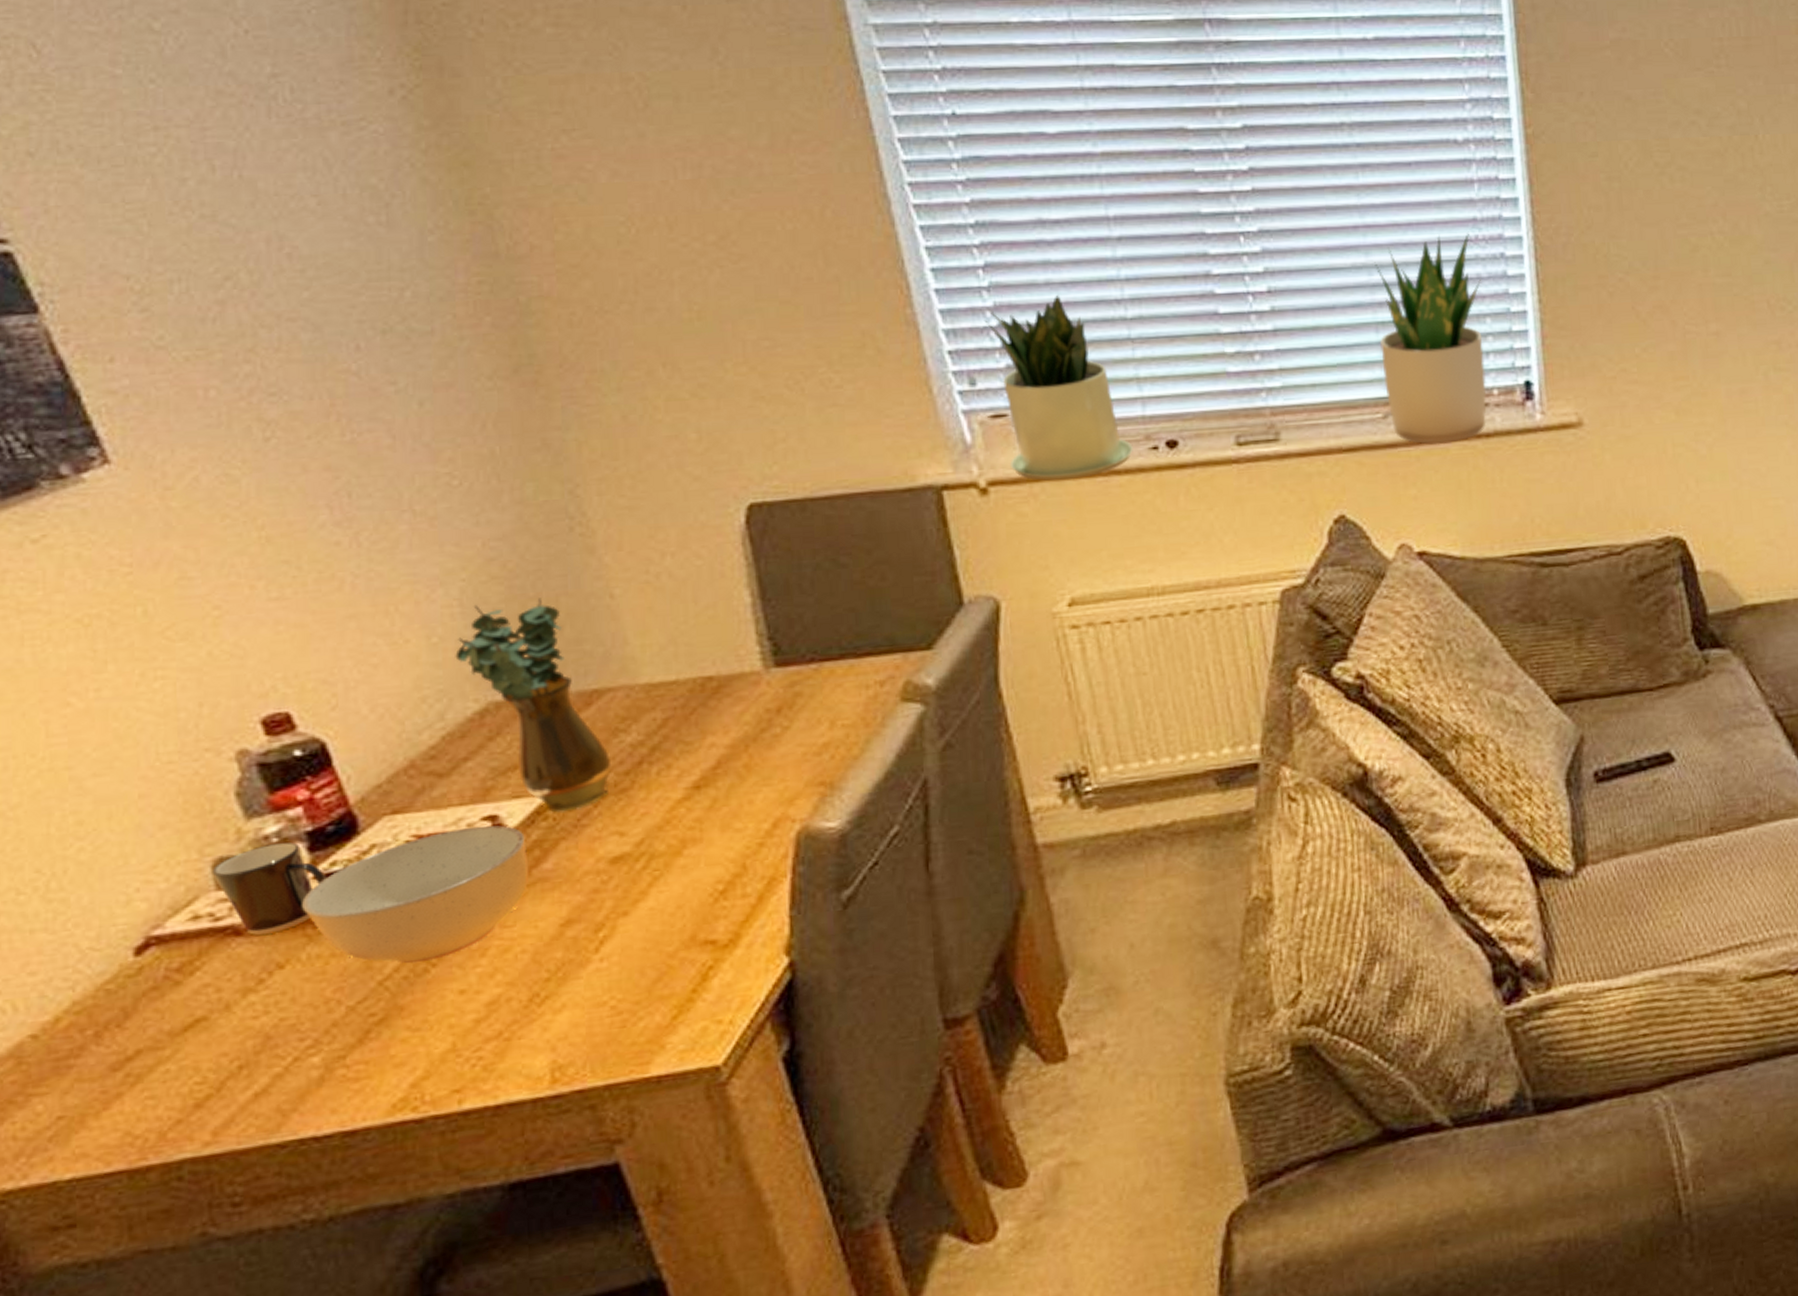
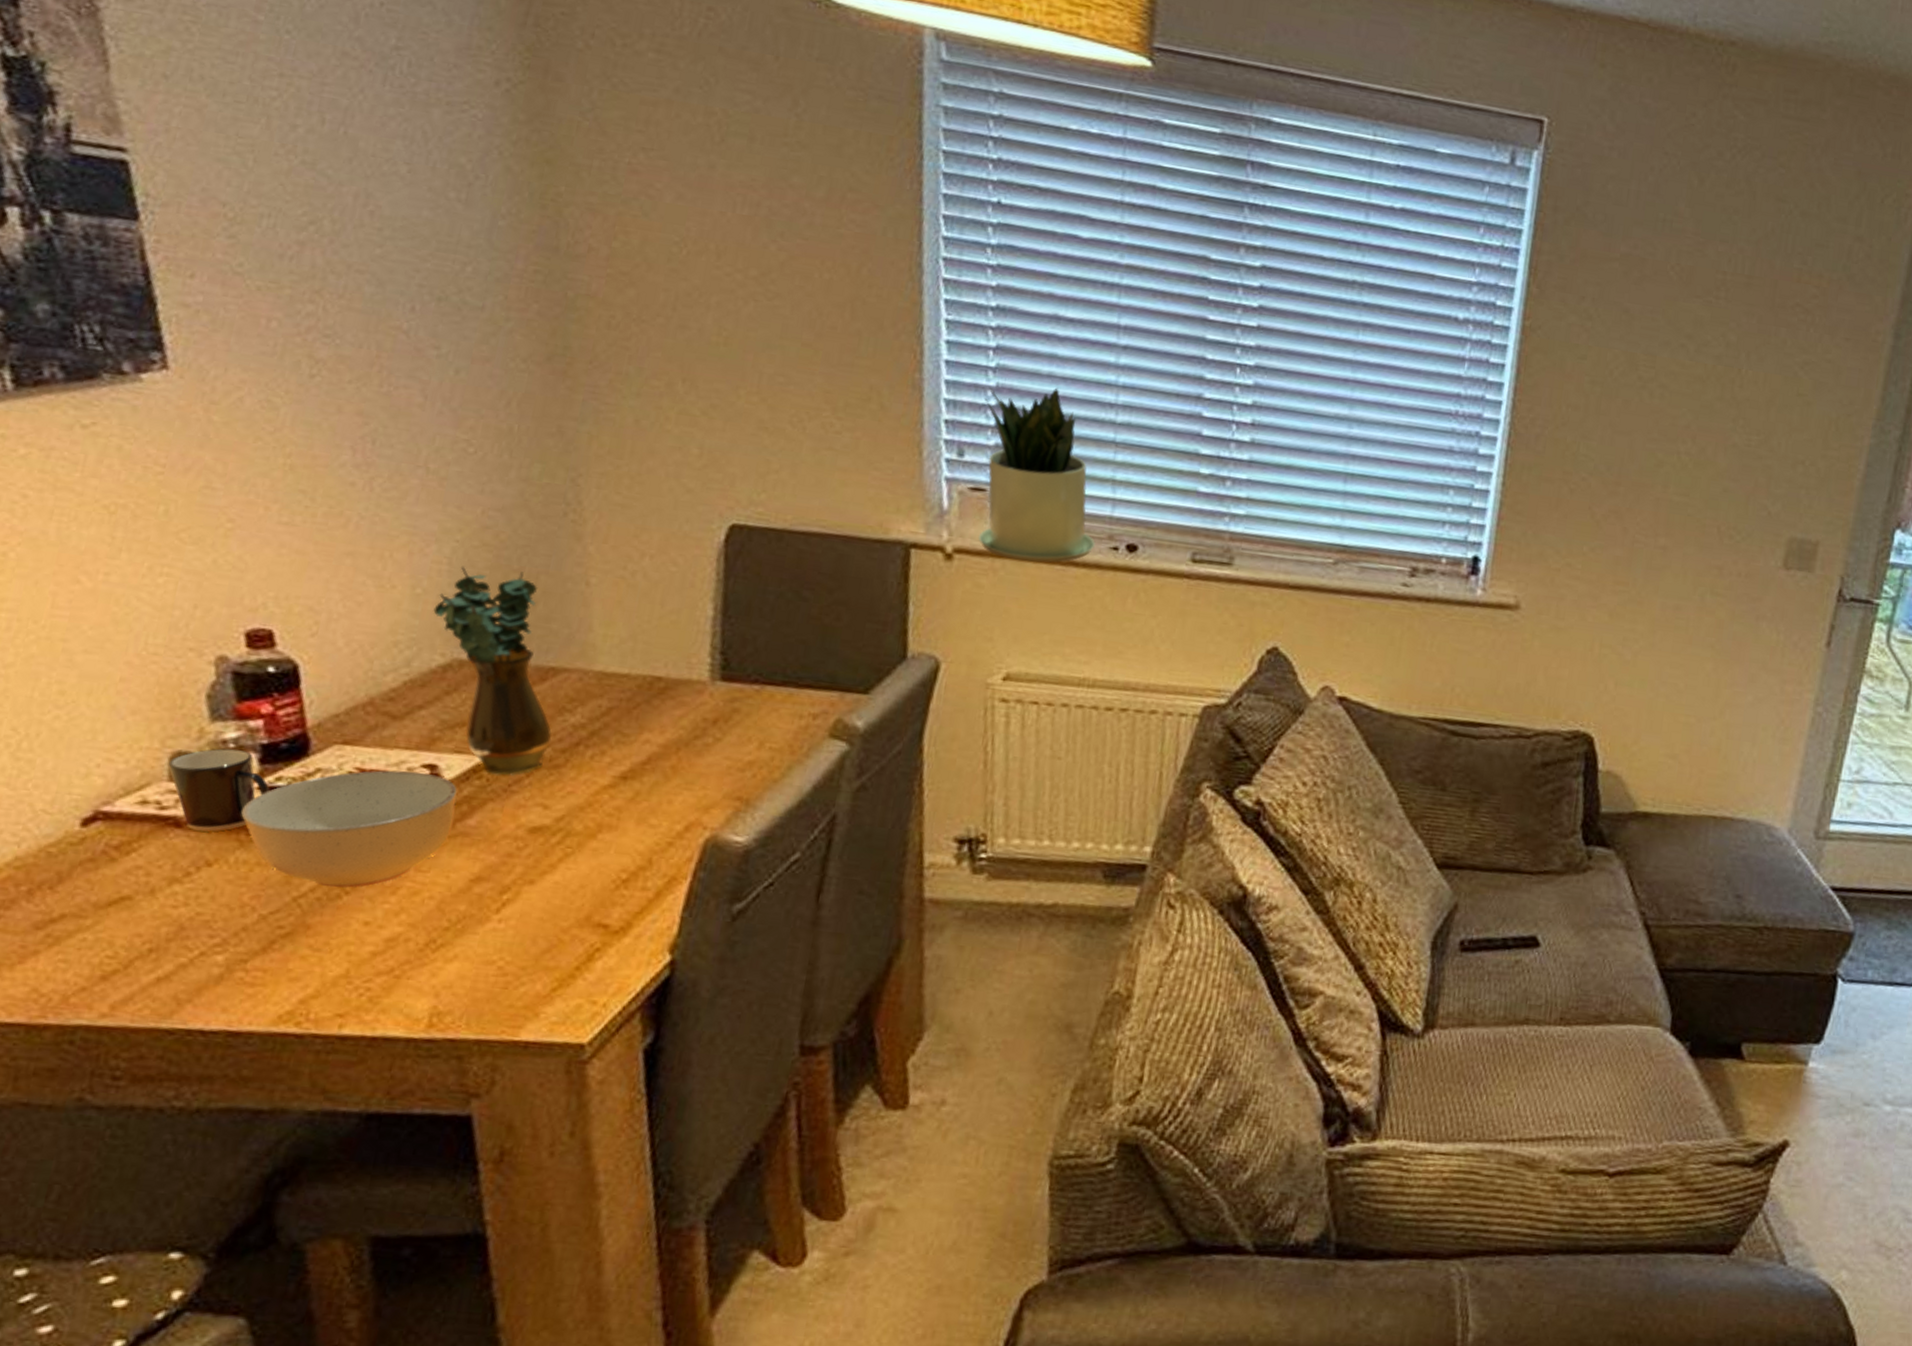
planter: present [1374,231,1487,445] -> none [1340,402,1452,601]

